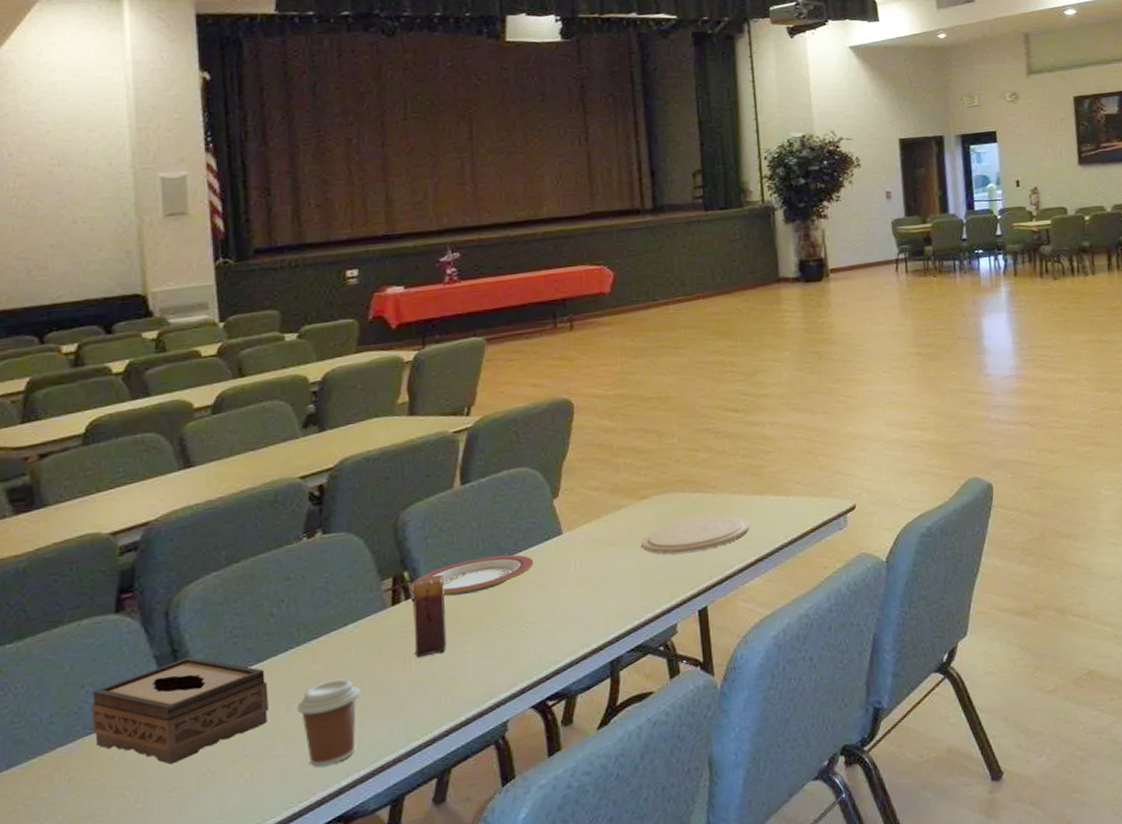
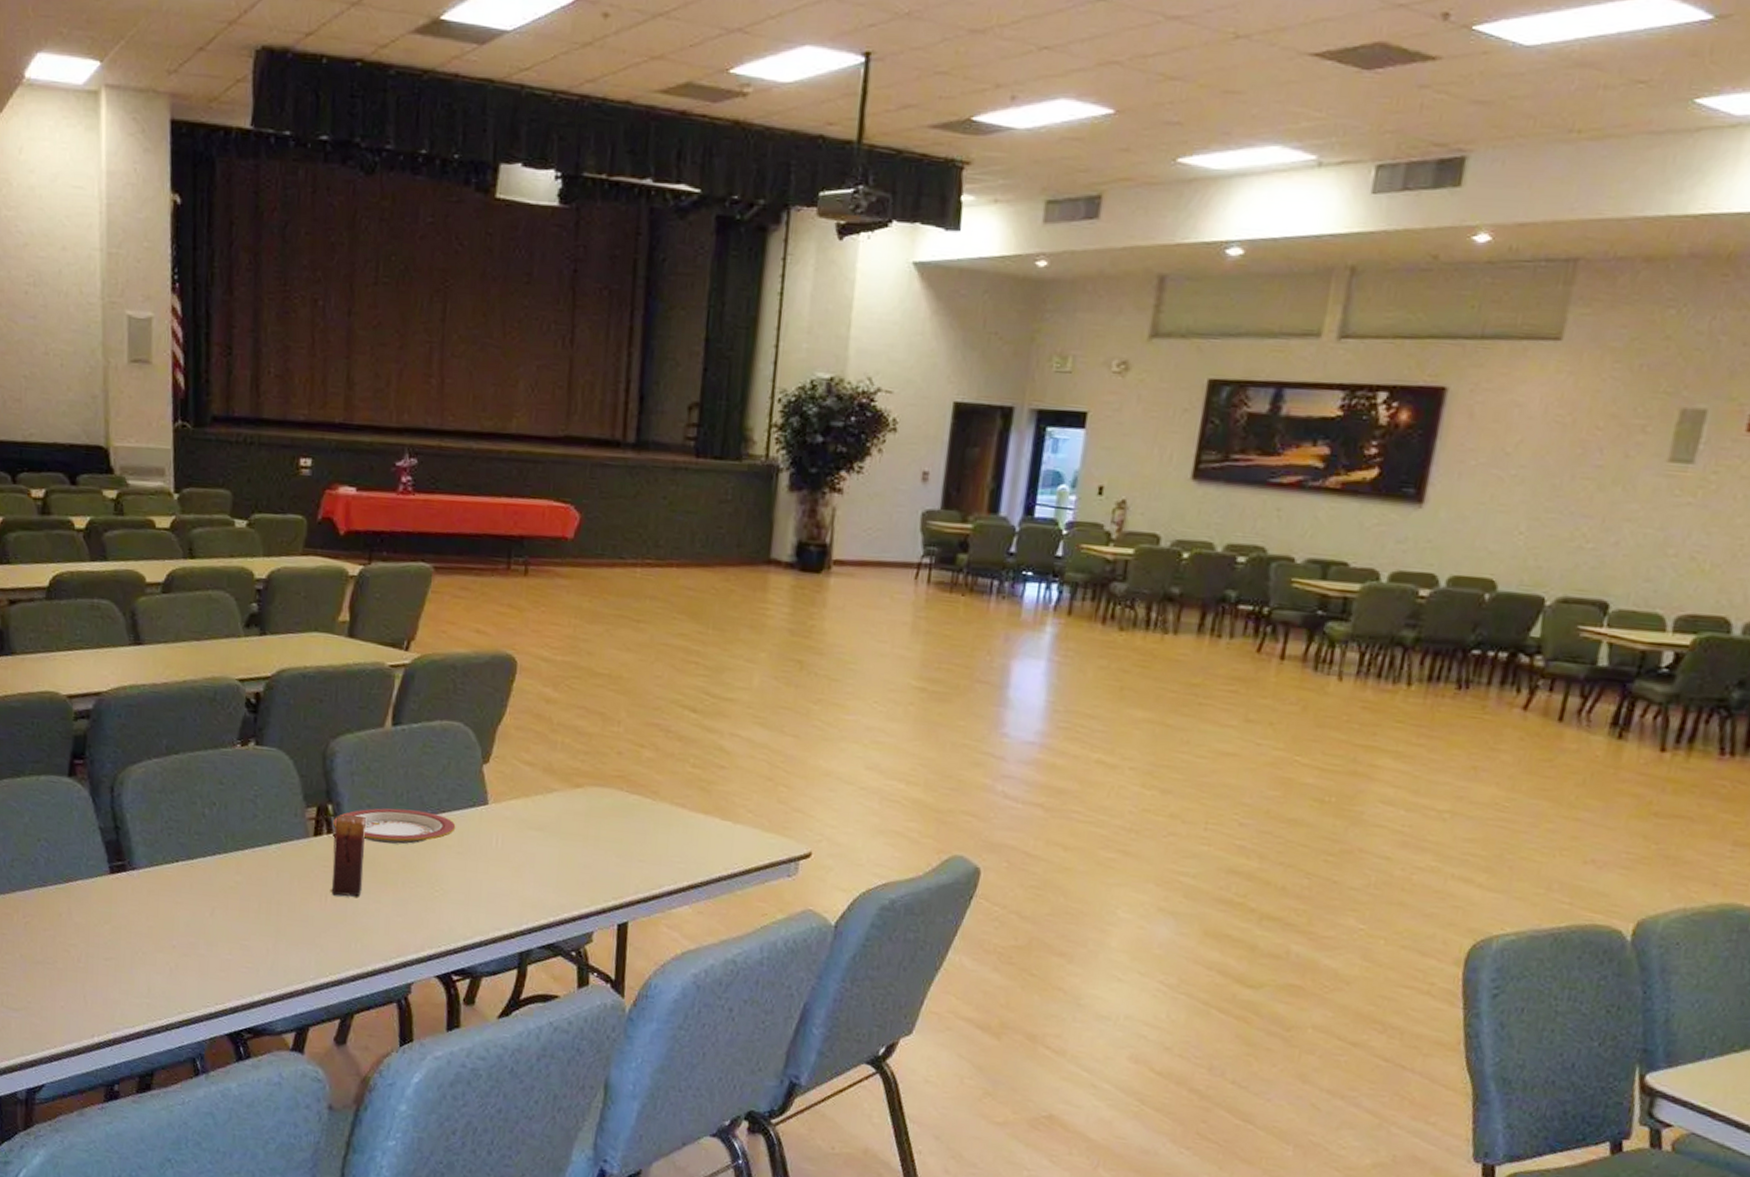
tissue box: present [92,656,269,765] -> none [45,836,196,935]
coffee cup: present [297,678,360,767] -> none [220,895,278,978]
plate: present [642,516,749,554] -> none [568,823,687,860]

